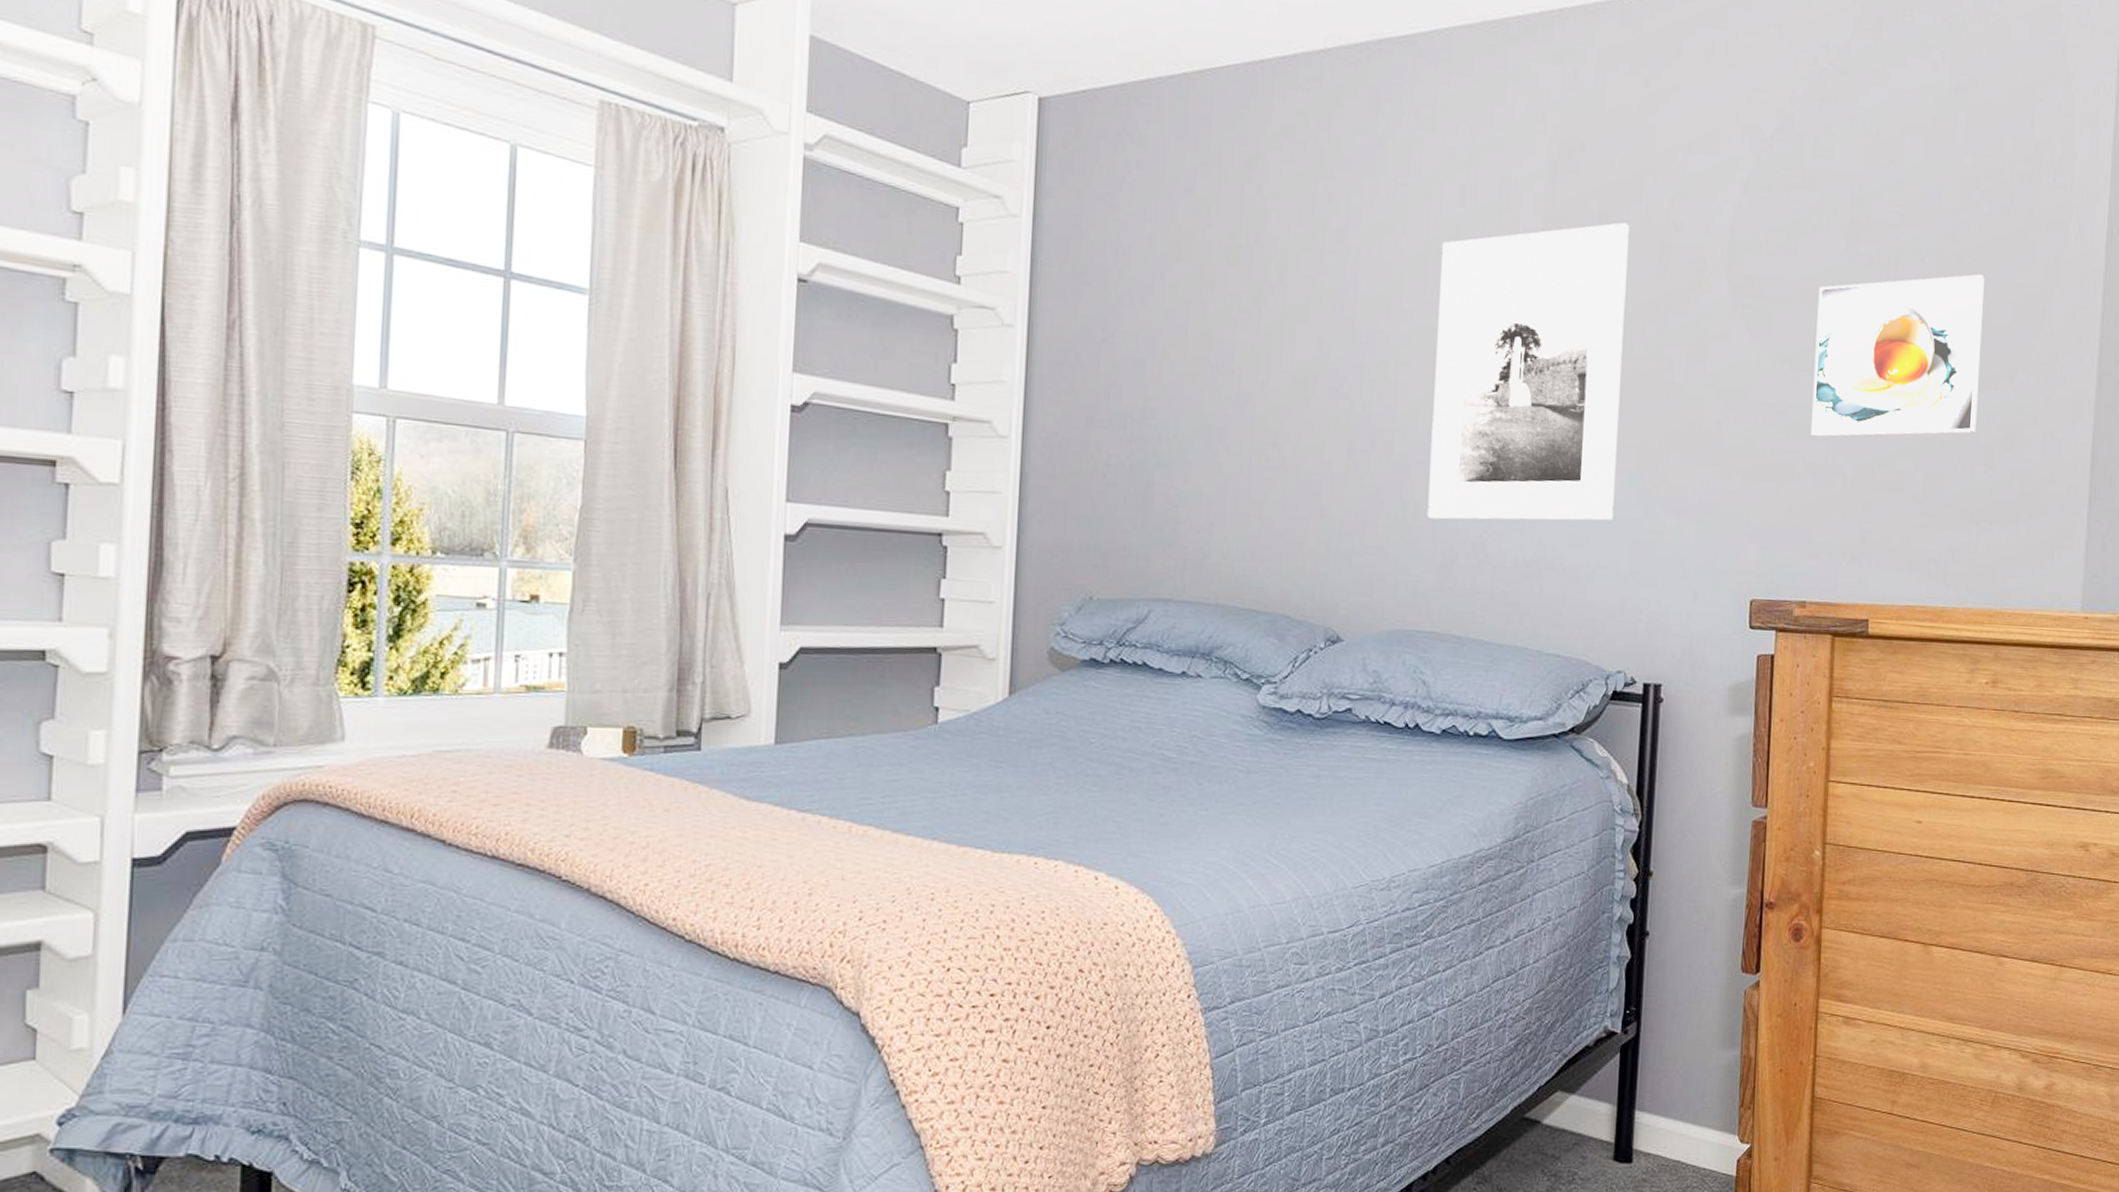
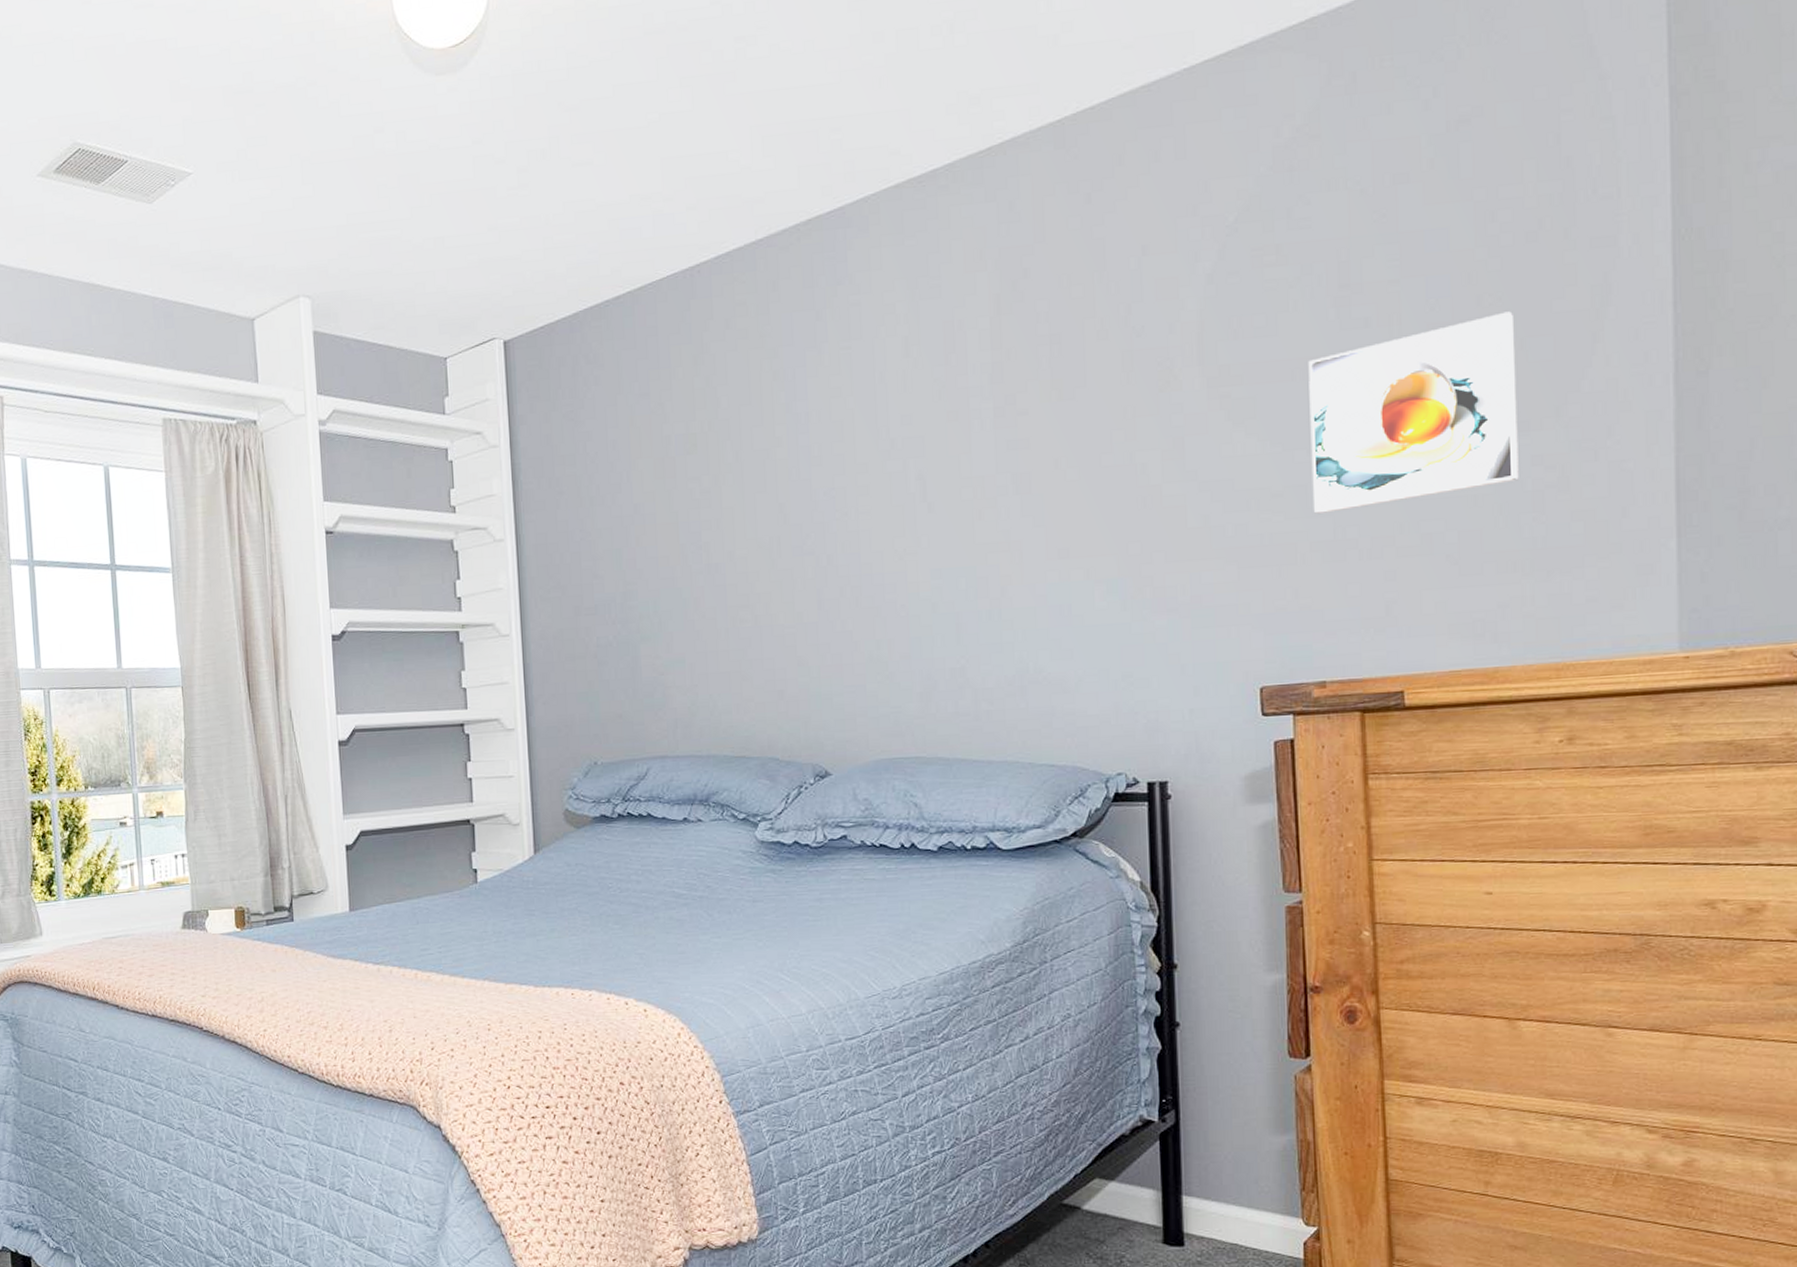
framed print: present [1427,222,1630,521] -> none [891,338,1097,653]

